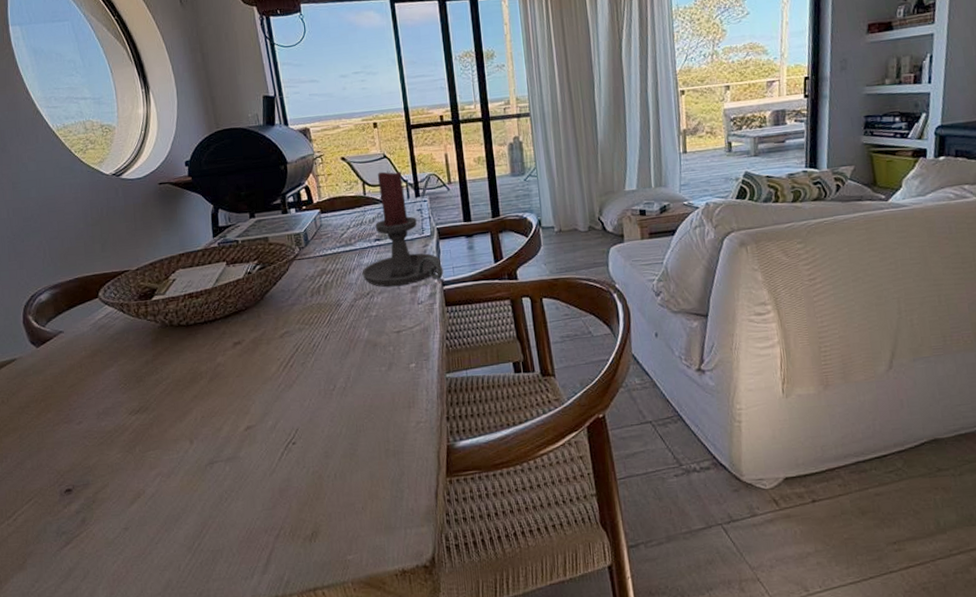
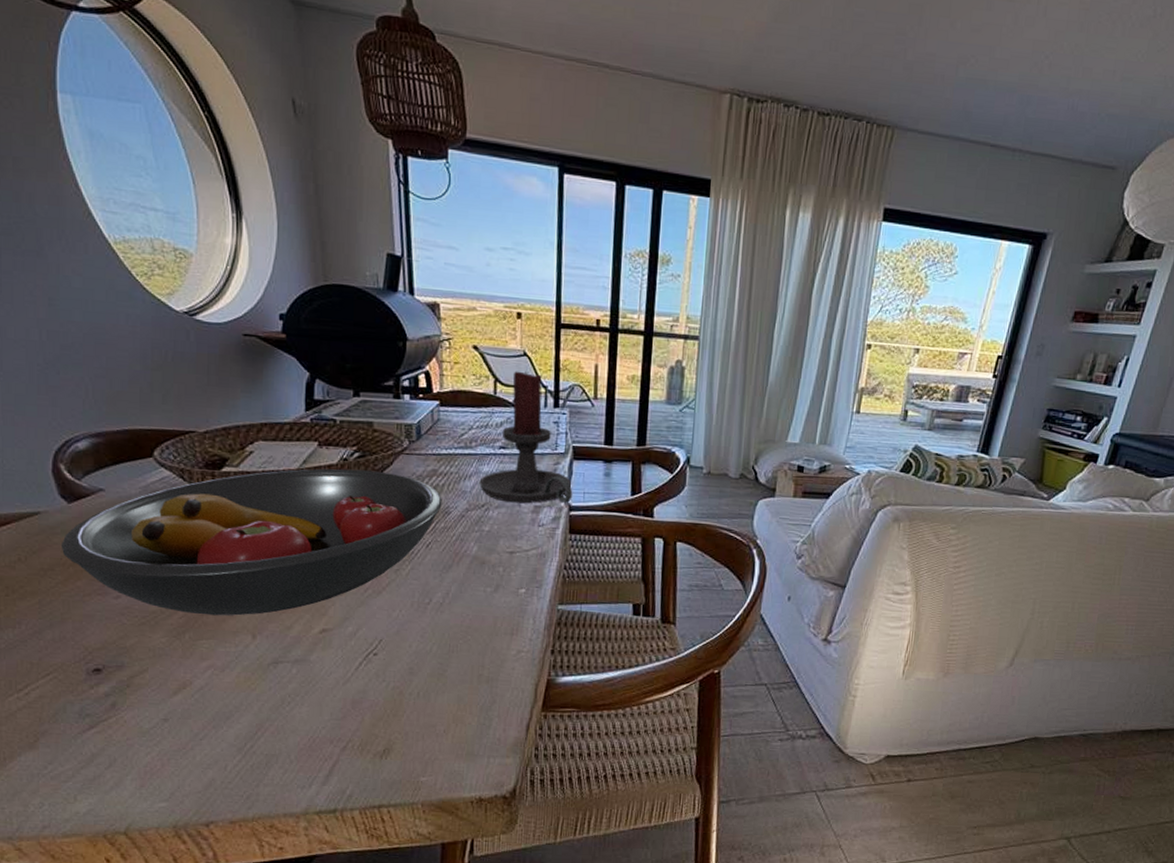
fruit bowl: none [33,278,334,429] -> present [60,468,442,616]

